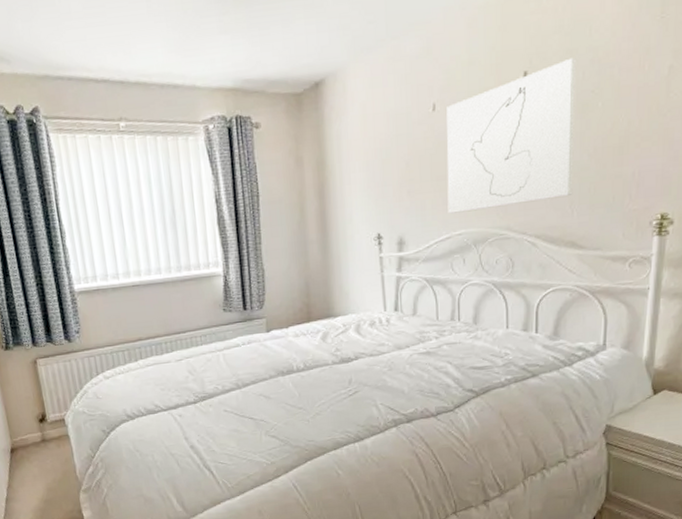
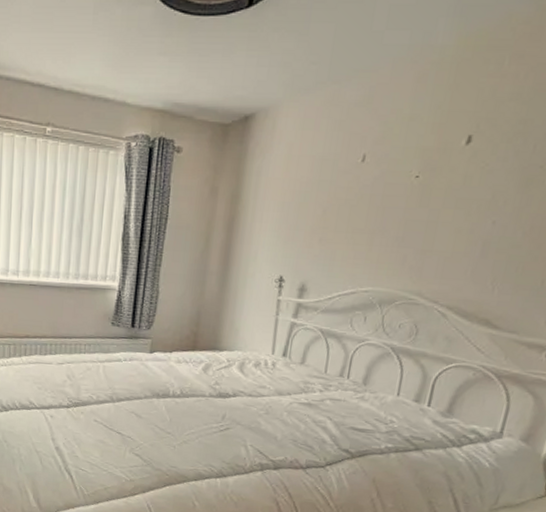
wall art: present [446,57,577,214] -> none [357,128,530,272]

